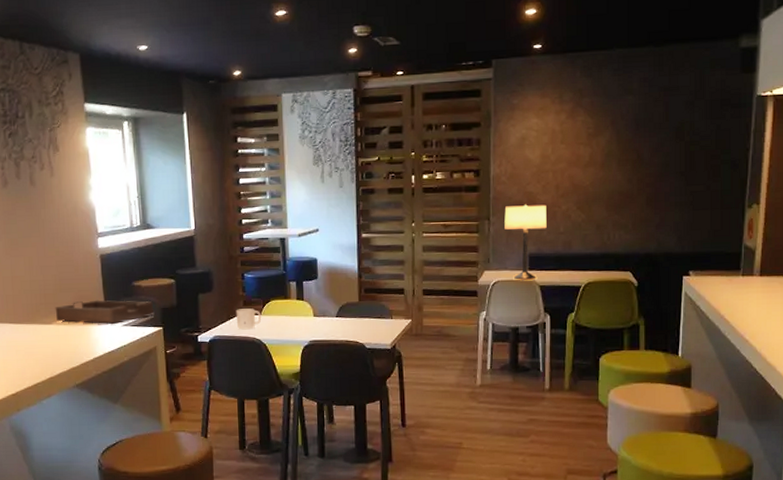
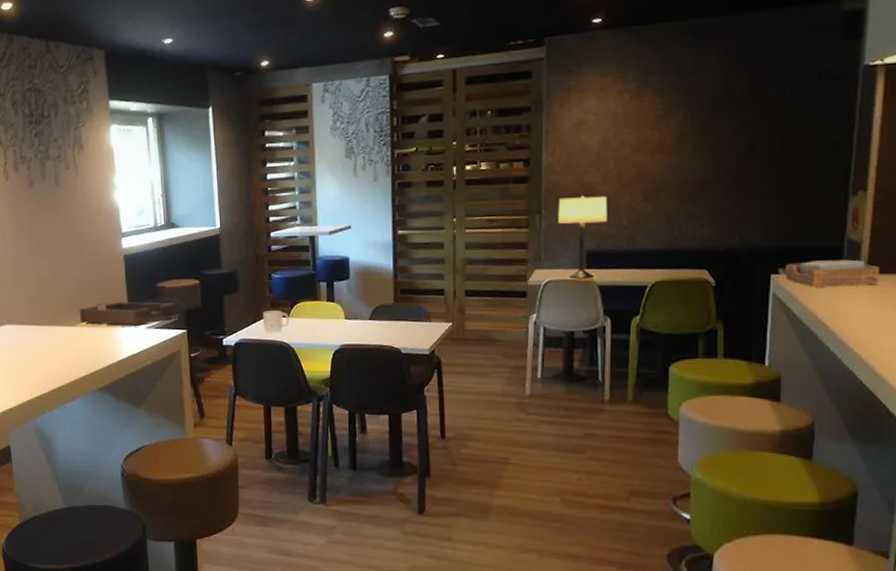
napkin holder: none [694,263,769,288] -> present [784,259,879,288]

